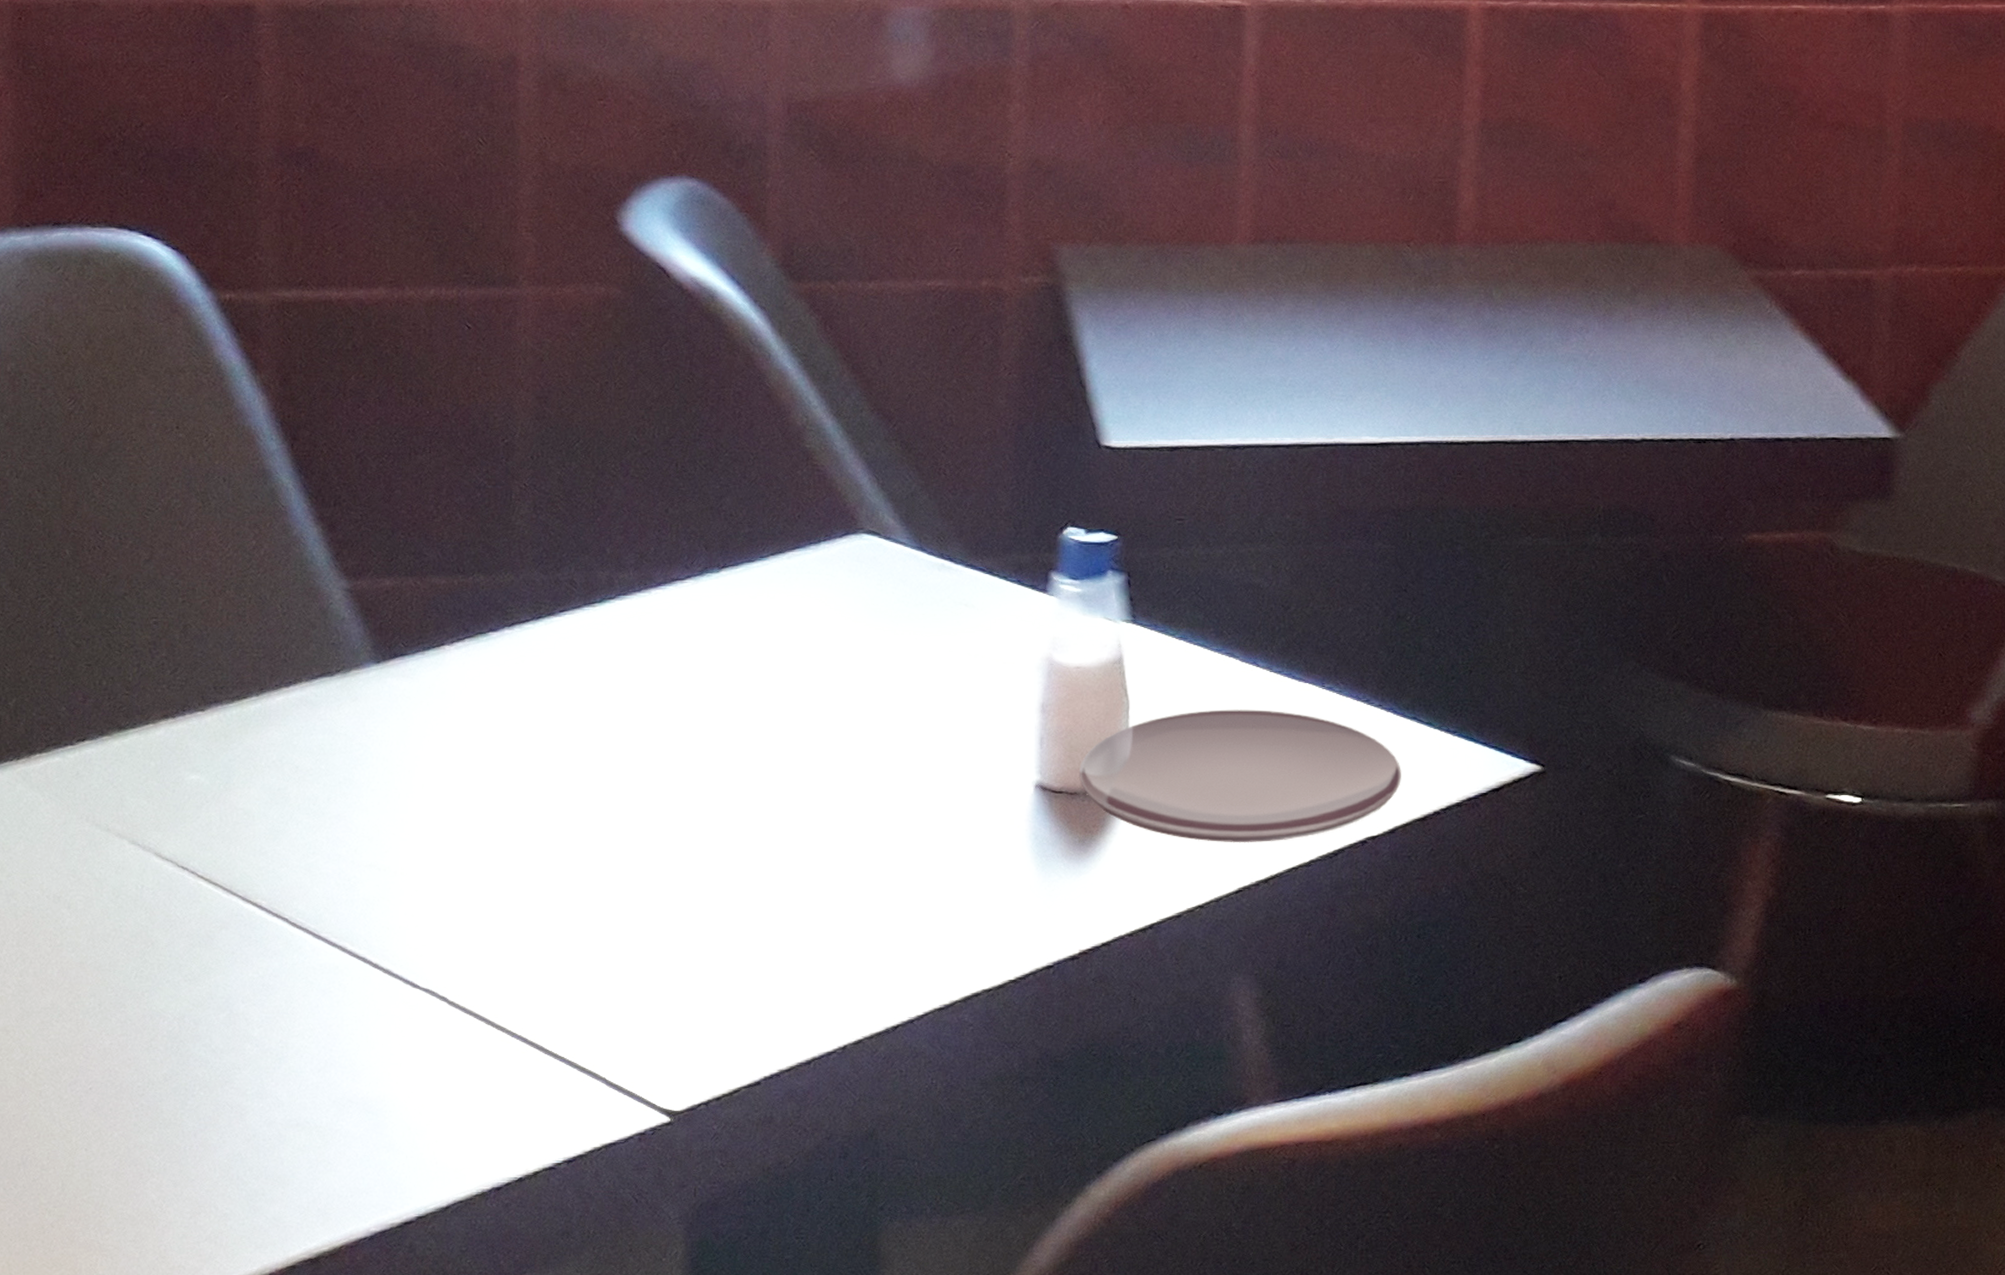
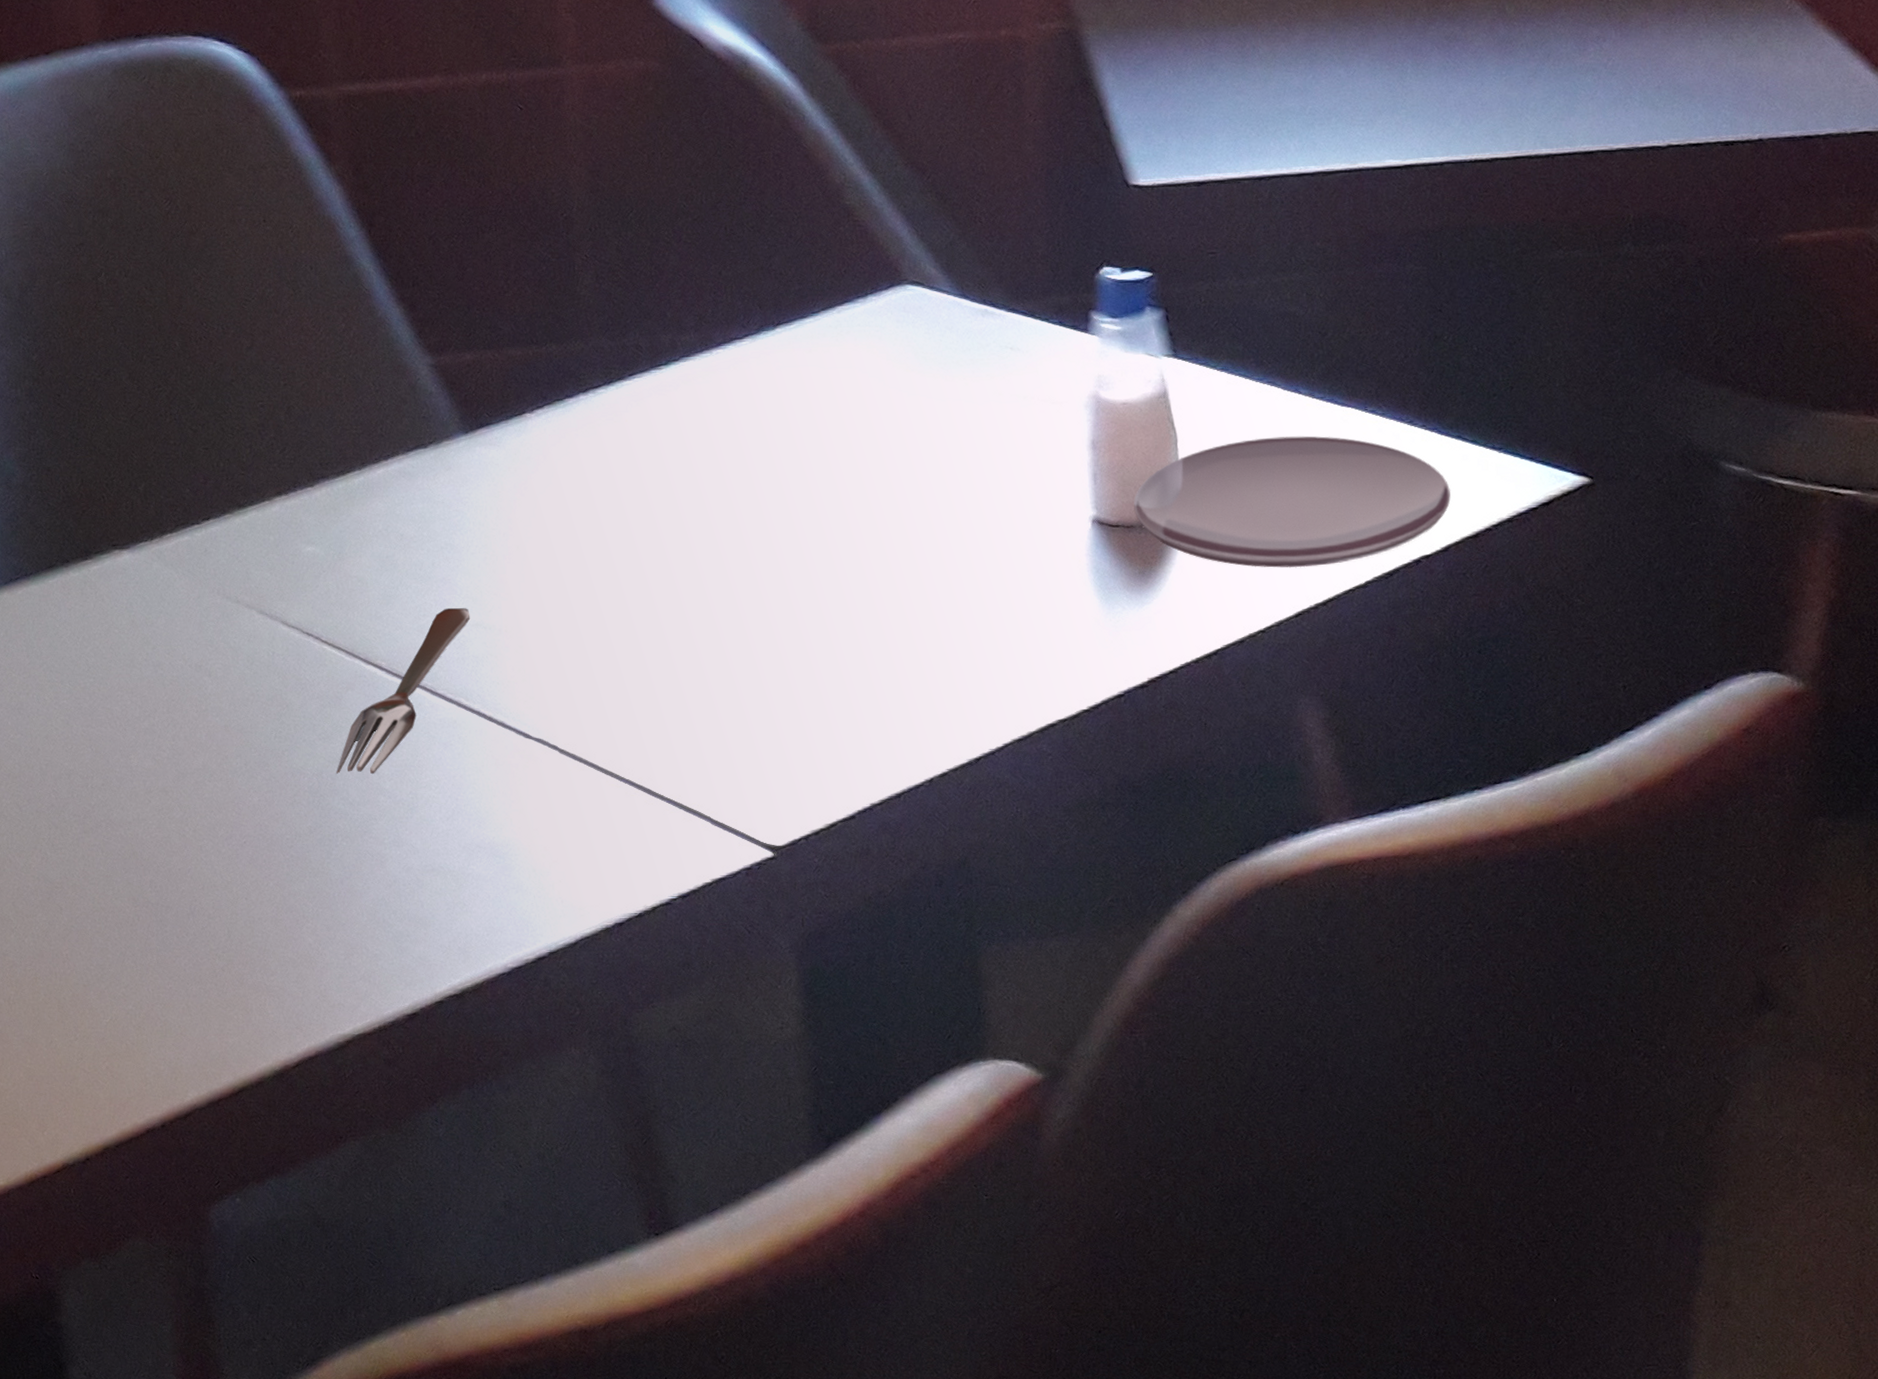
fork: none [199,846,364,1019] -> present [335,607,471,774]

